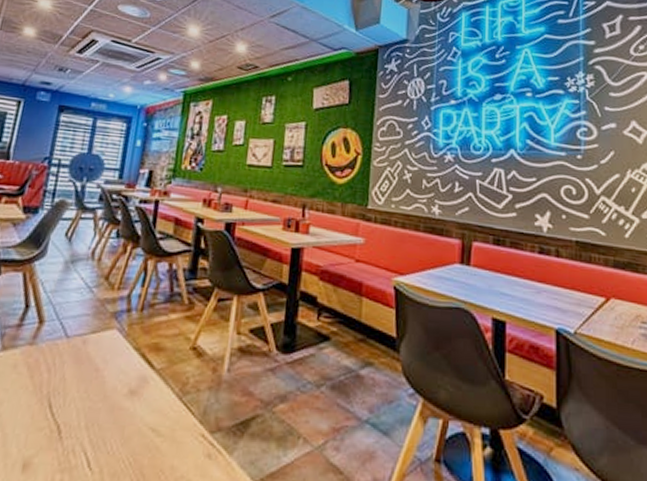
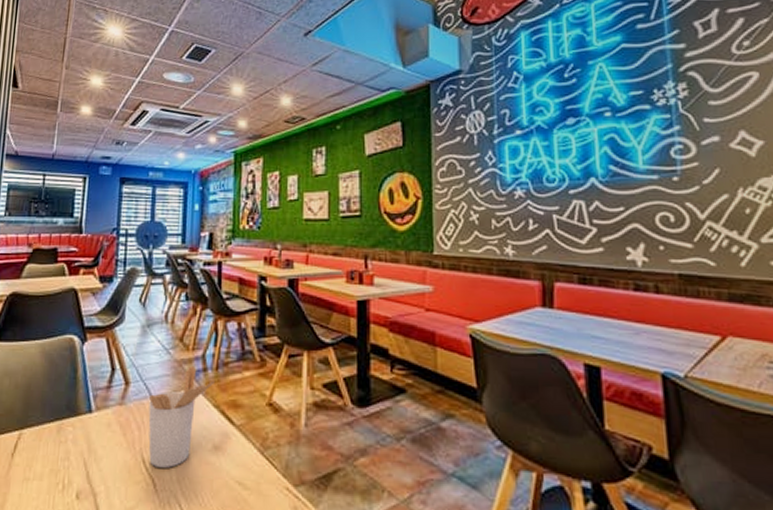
utensil holder: none [56,305,138,413] -> present [148,365,214,468]

